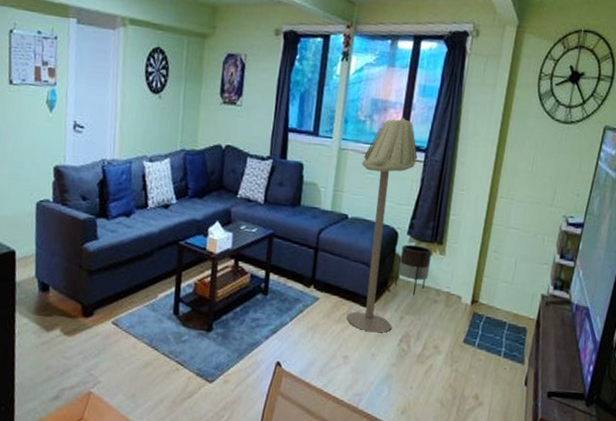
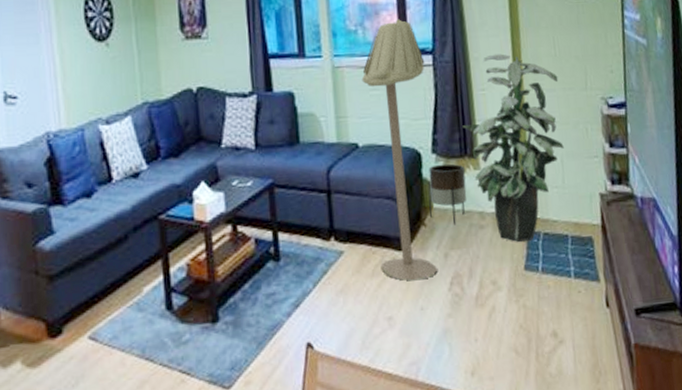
indoor plant: none [438,162,530,320] -> present [462,54,564,242]

